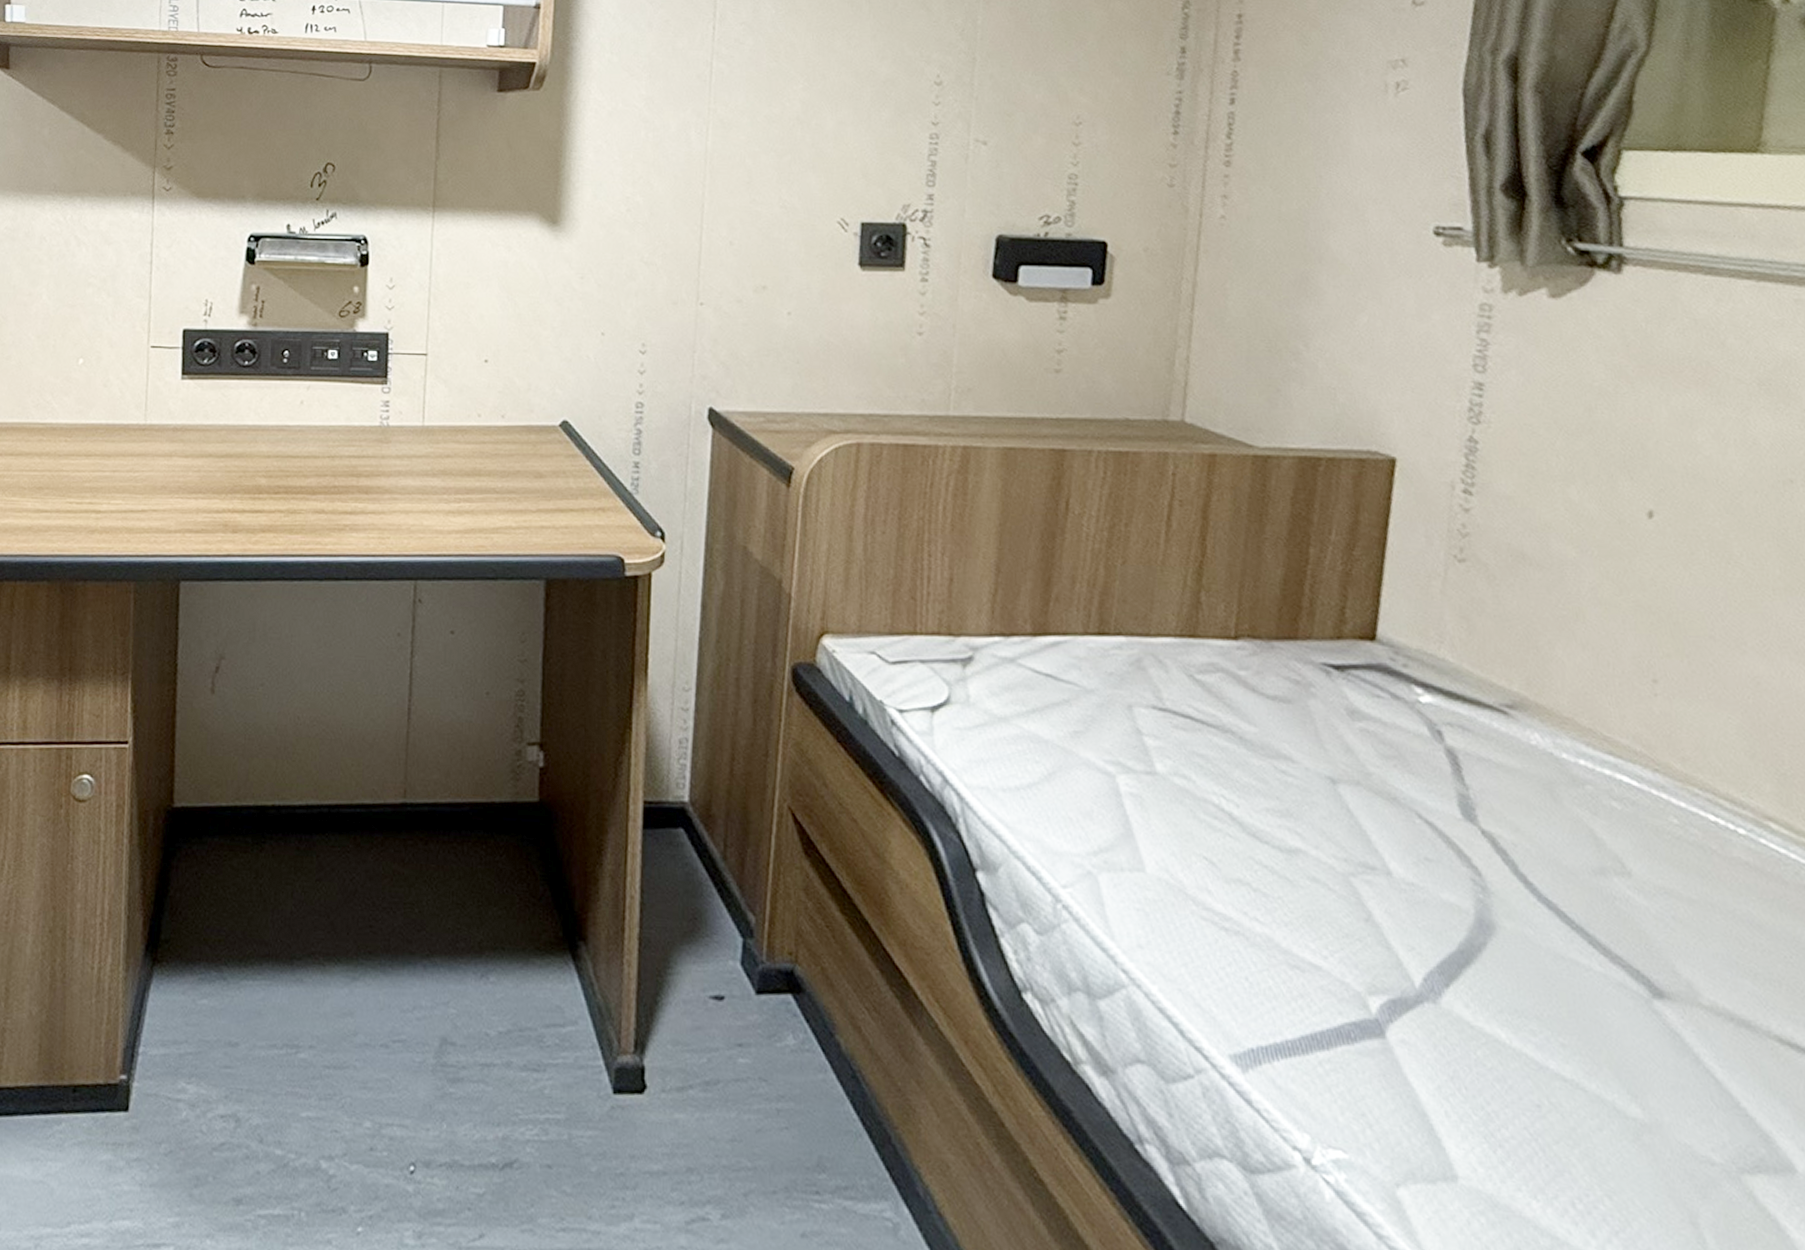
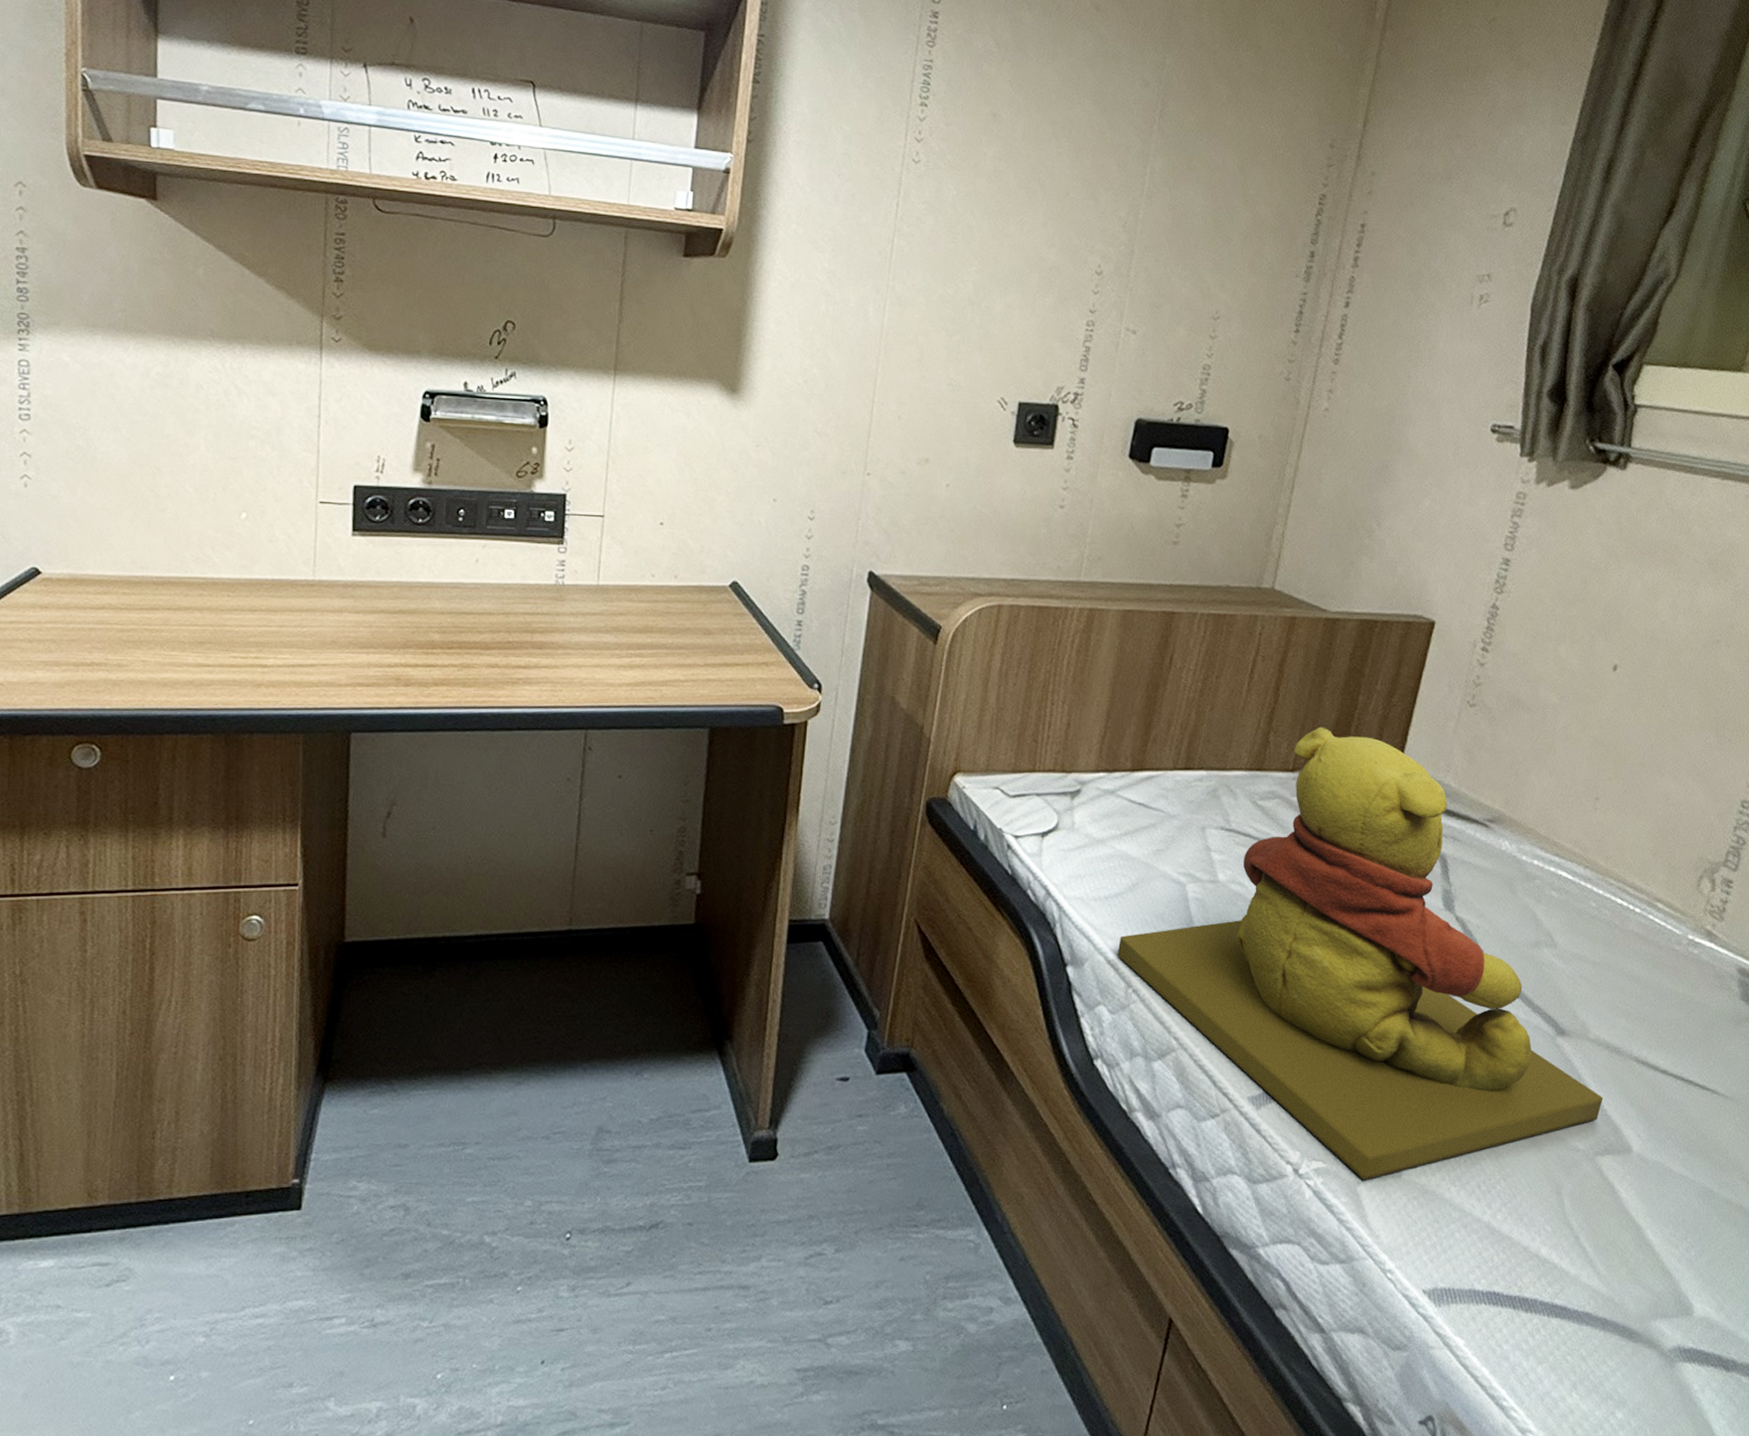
teddy bear: none [1037,585,1739,1182] -> present [1117,726,1603,1181]

